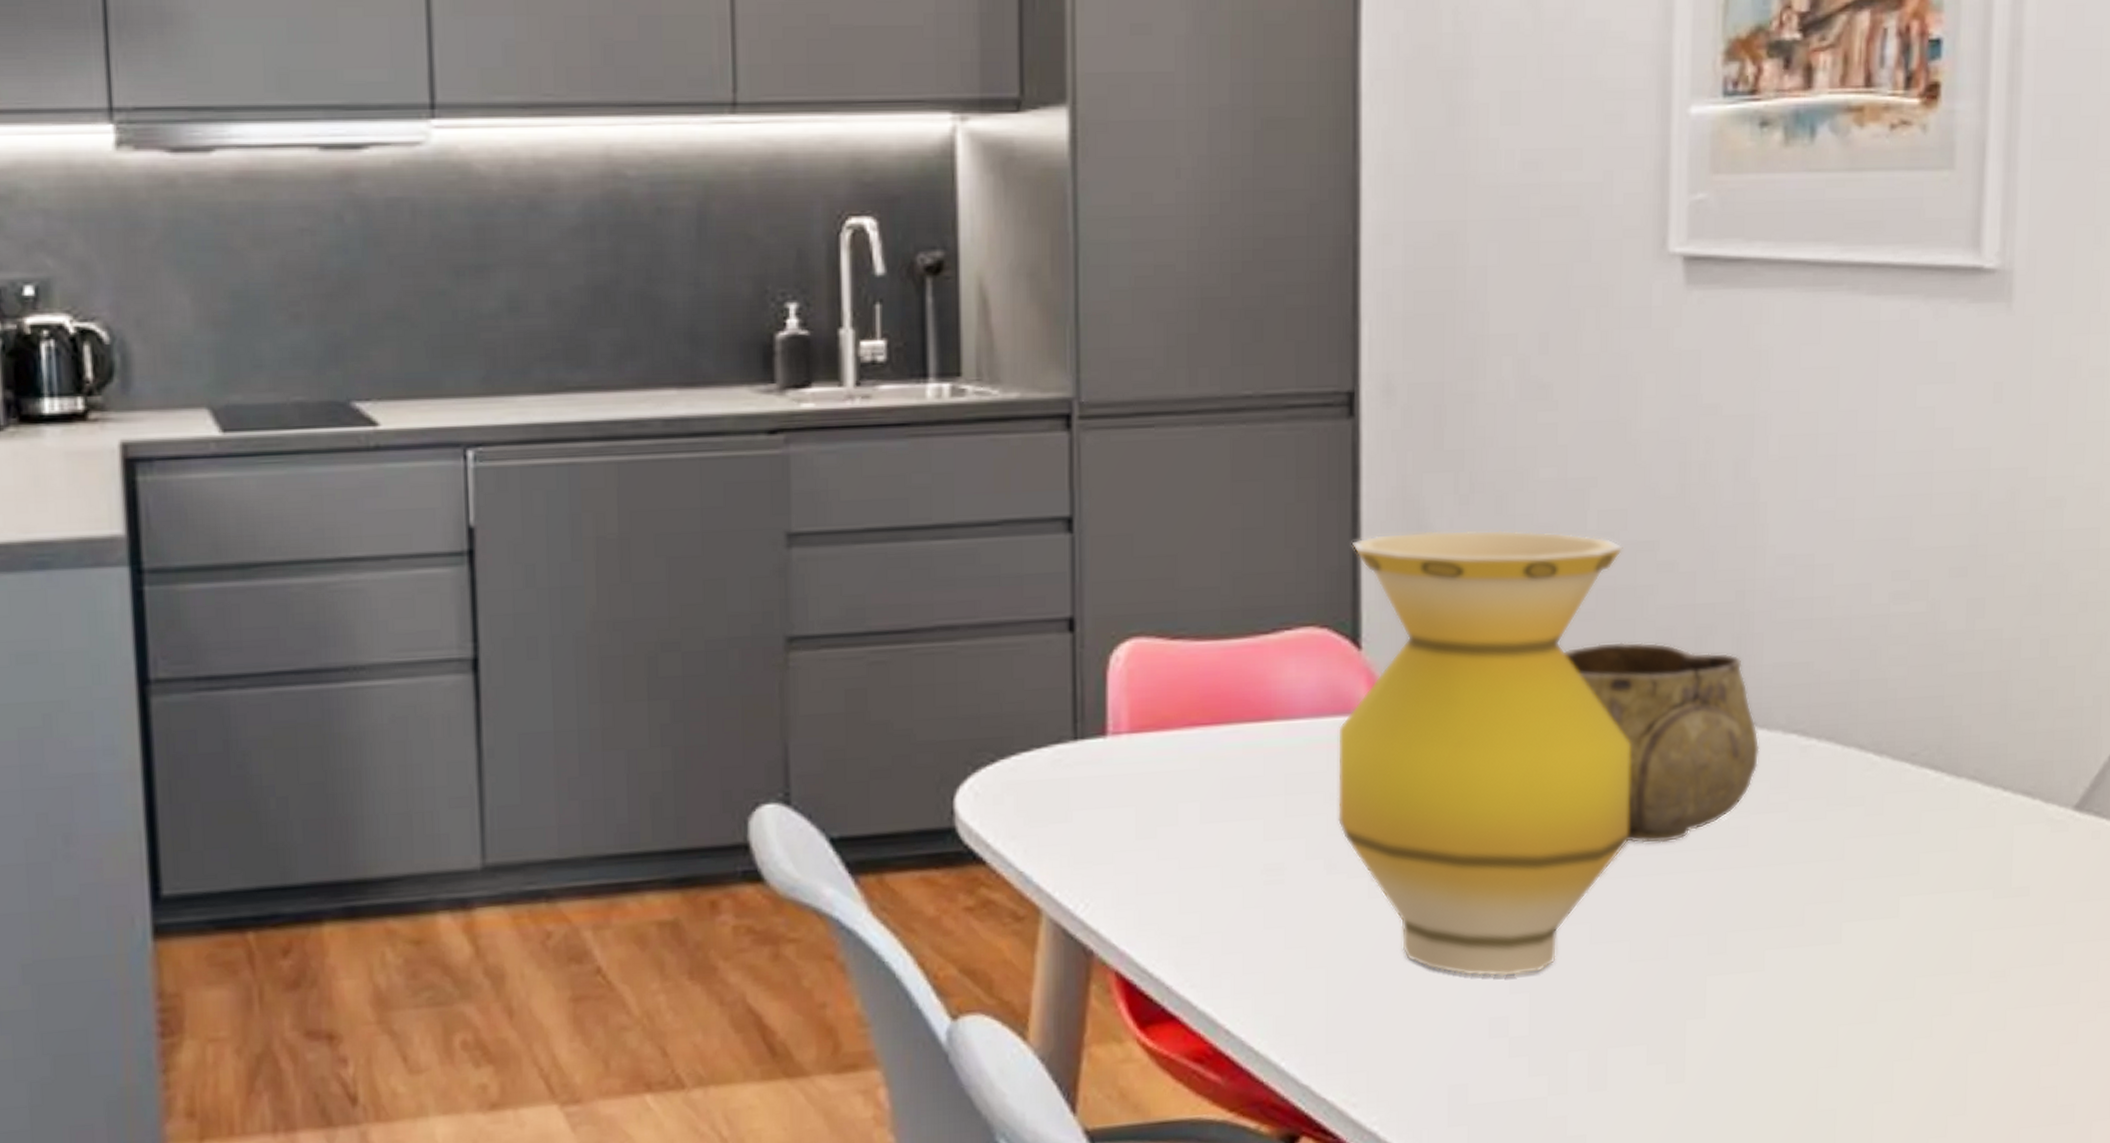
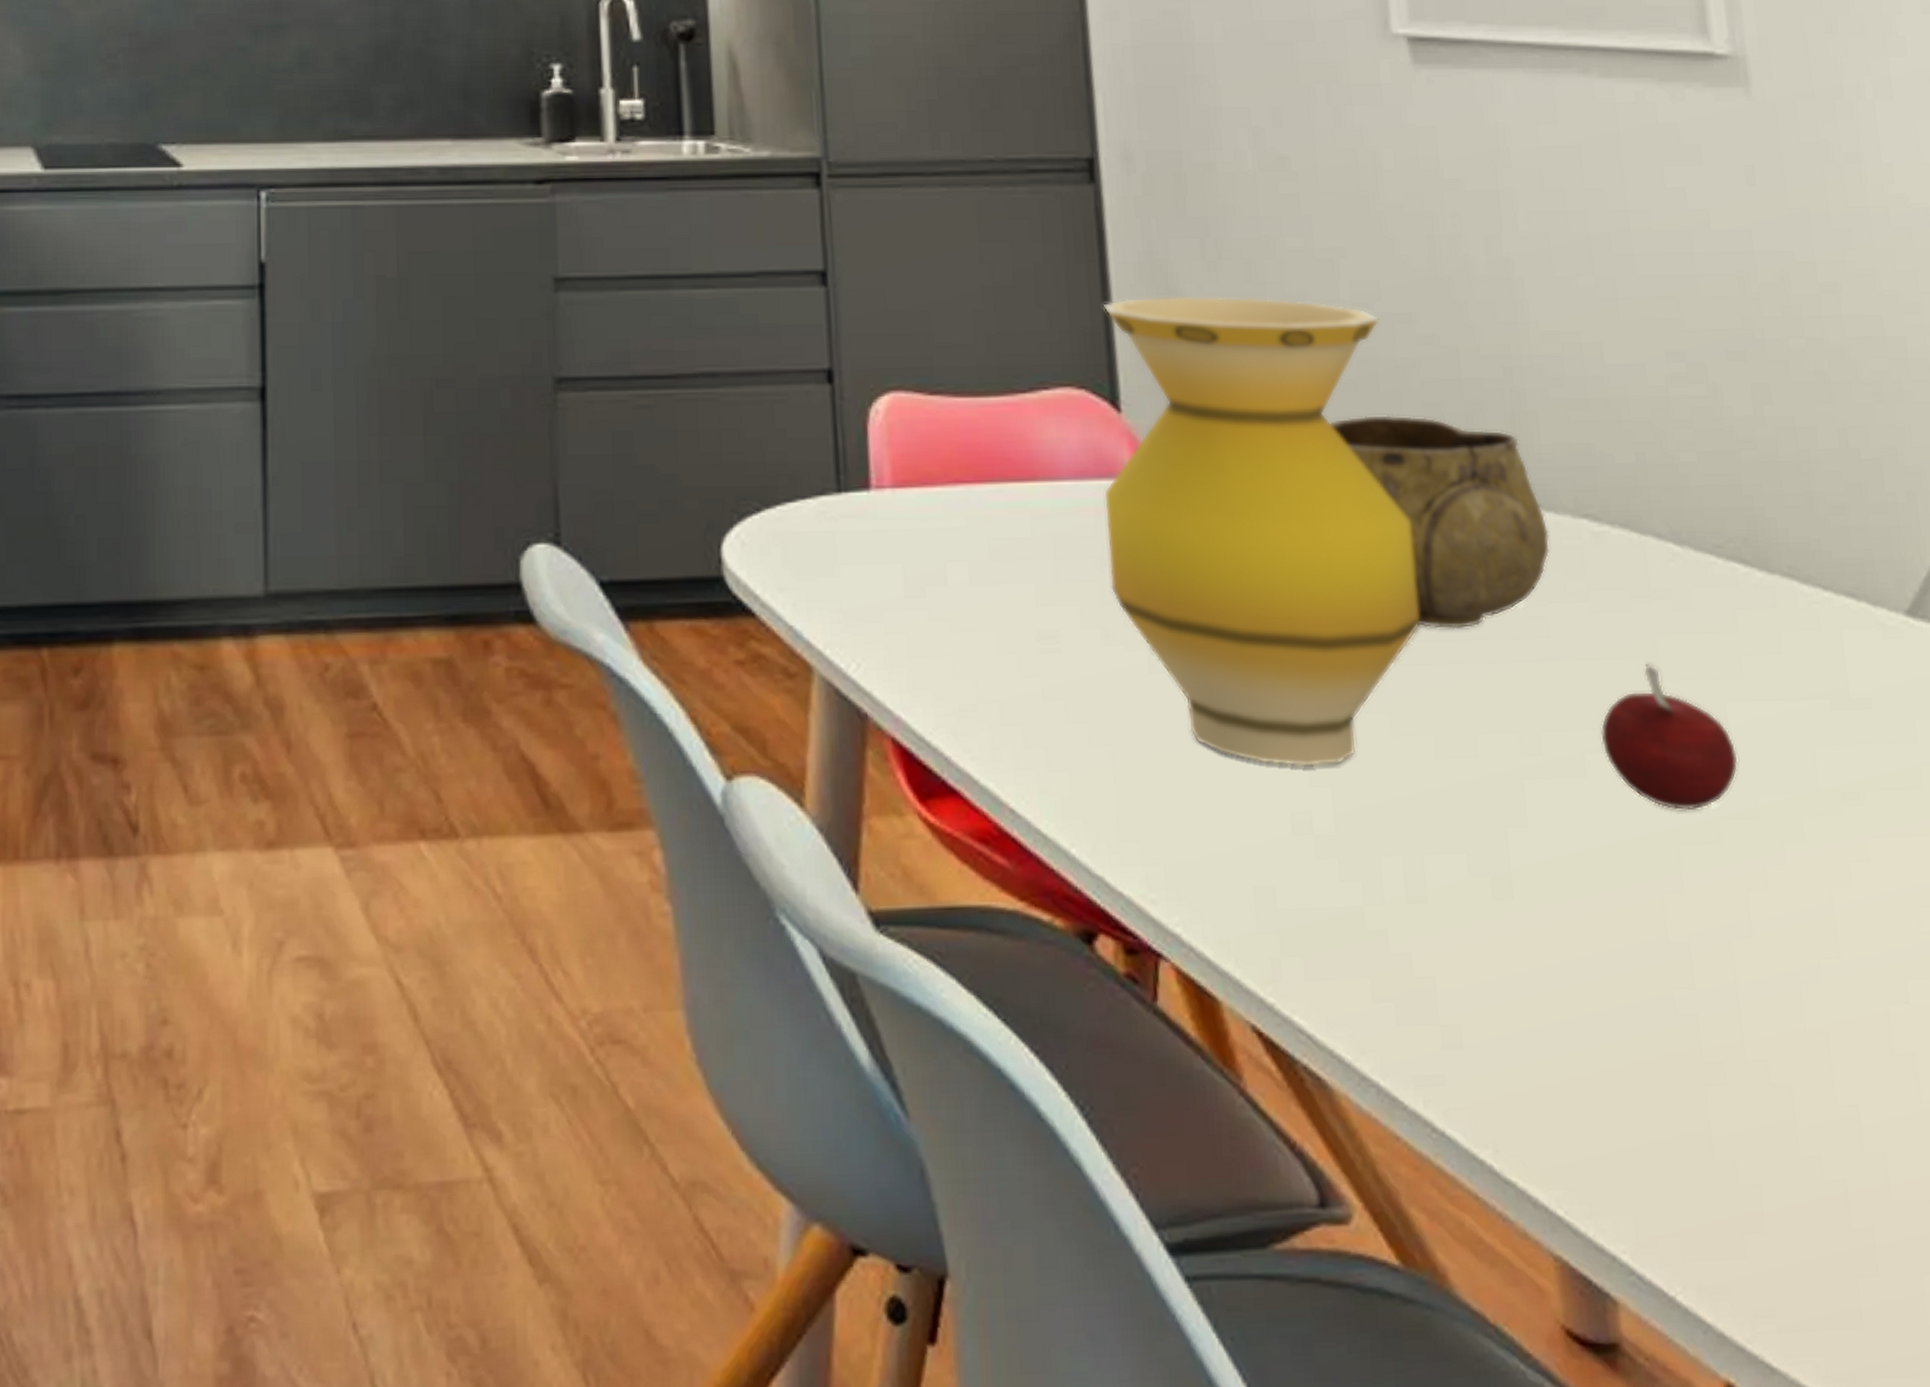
fruit: none [1782,865,1903,996] -> present [1600,663,1739,811]

